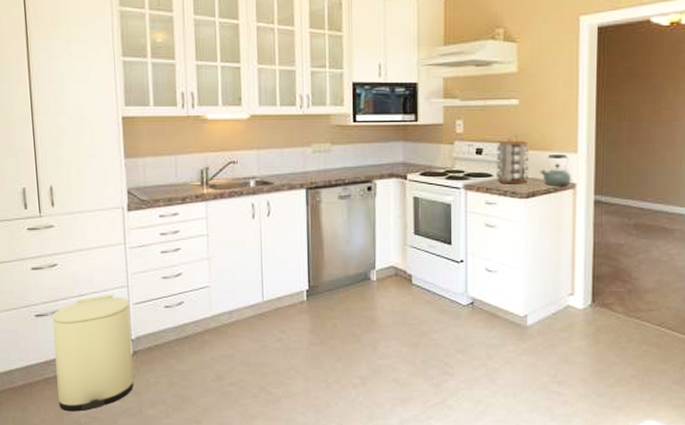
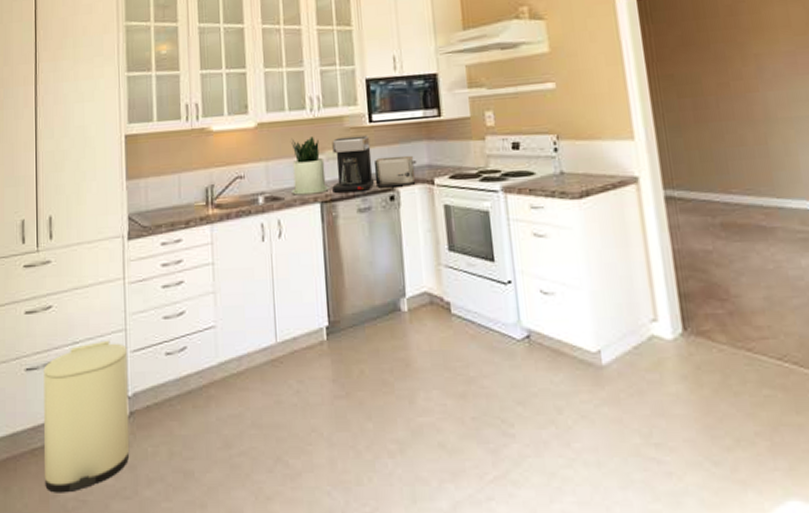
planter: none [280,131,314,182] -> present [291,136,329,196]
coffee maker: none [317,133,355,181] -> present [332,135,375,193]
toaster: none [355,153,394,180] -> present [373,155,417,188]
spice rack: present [497,135,529,184] -> none [536,123,579,183]
kettle: present [538,155,571,187] -> none [590,142,631,182]

